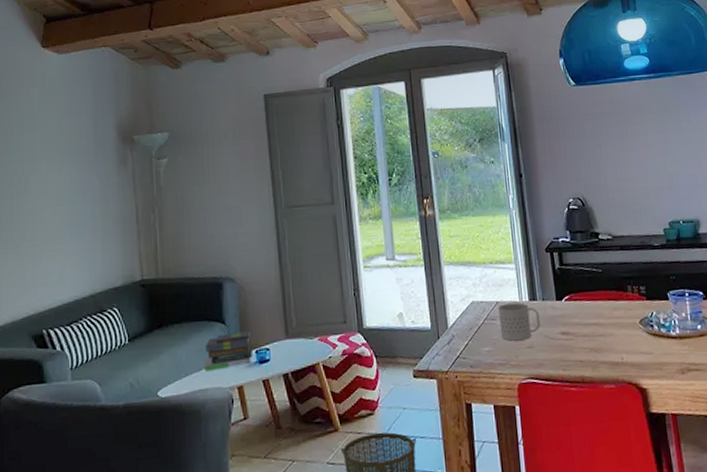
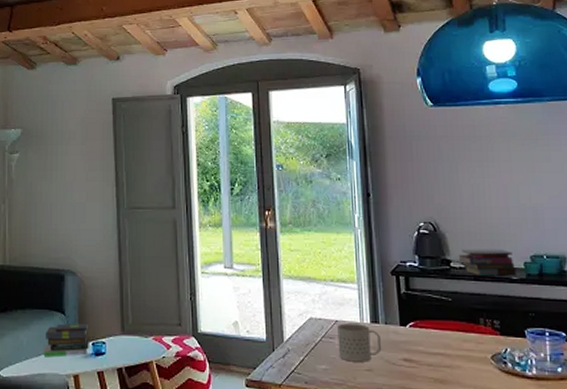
books: none [605,218,658,245] -> present [458,249,517,276]

